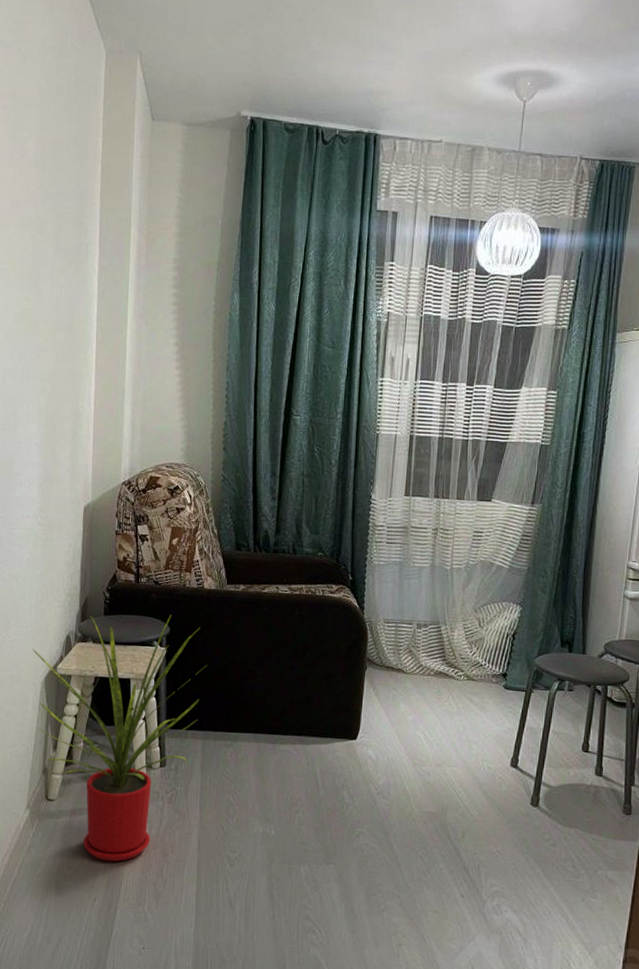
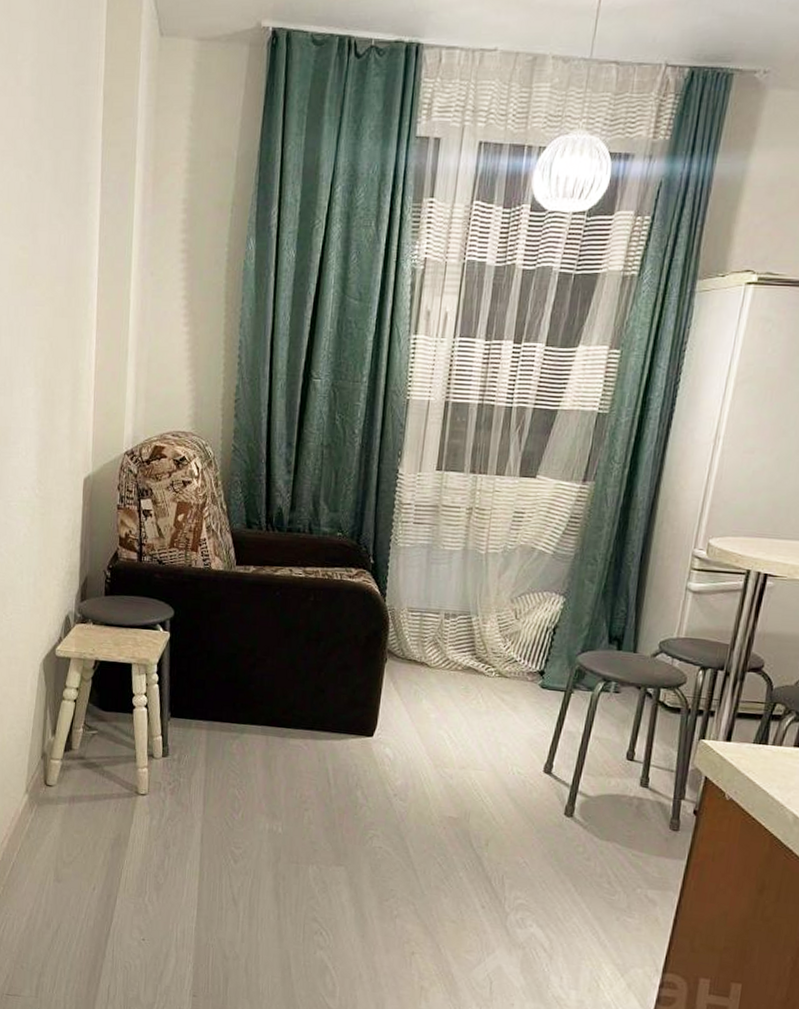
house plant: present [32,615,206,862] -> none [30,595,212,852]

